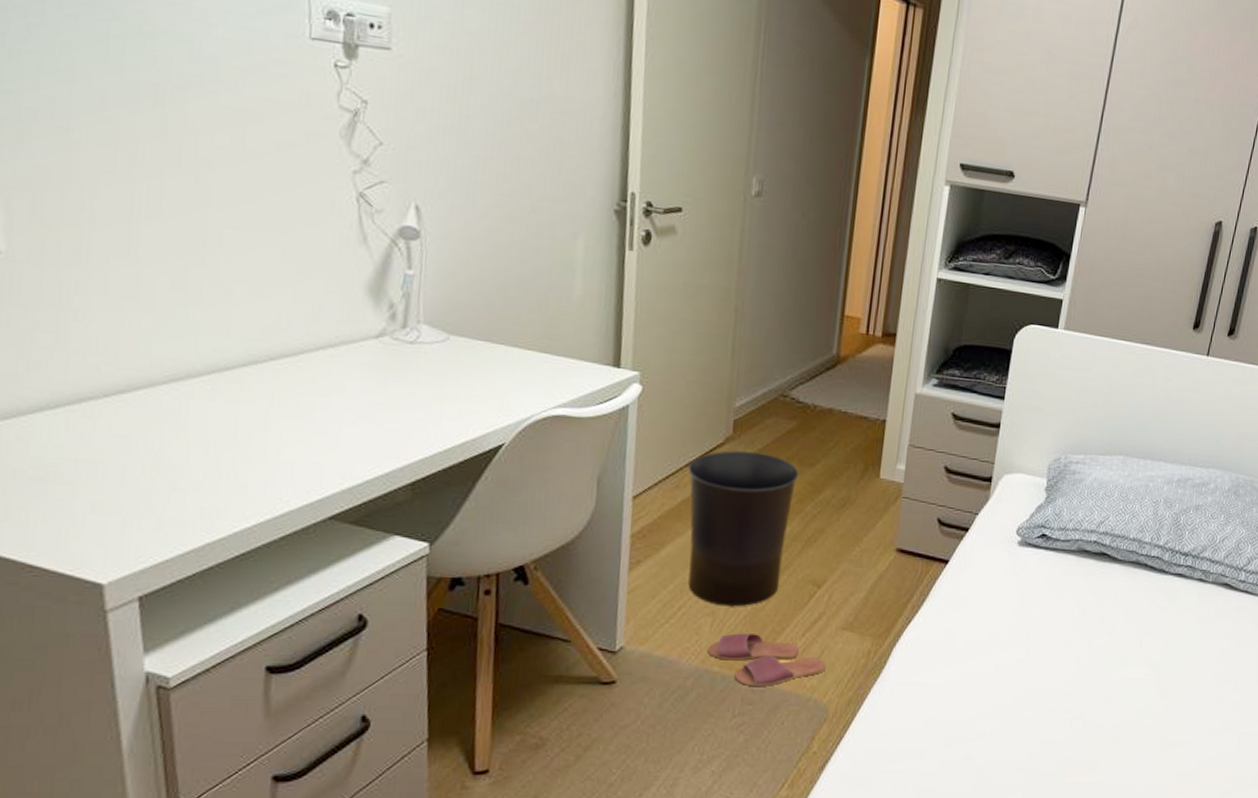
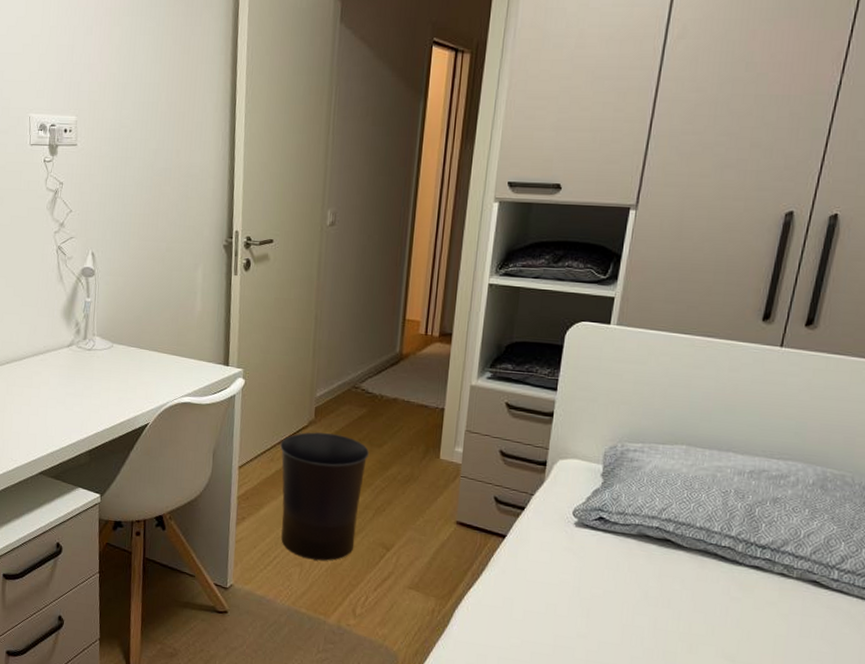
slippers: present [708,633,826,687] -> none [297,582,395,630]

